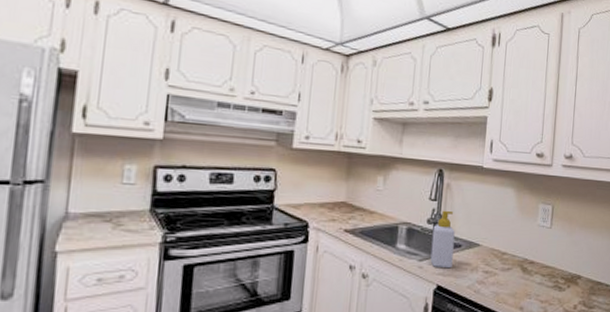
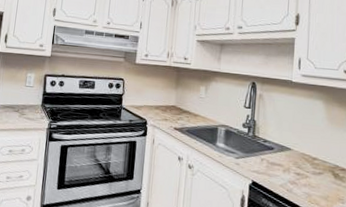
soap bottle: present [430,210,455,269] -> none [246,116,268,168]

